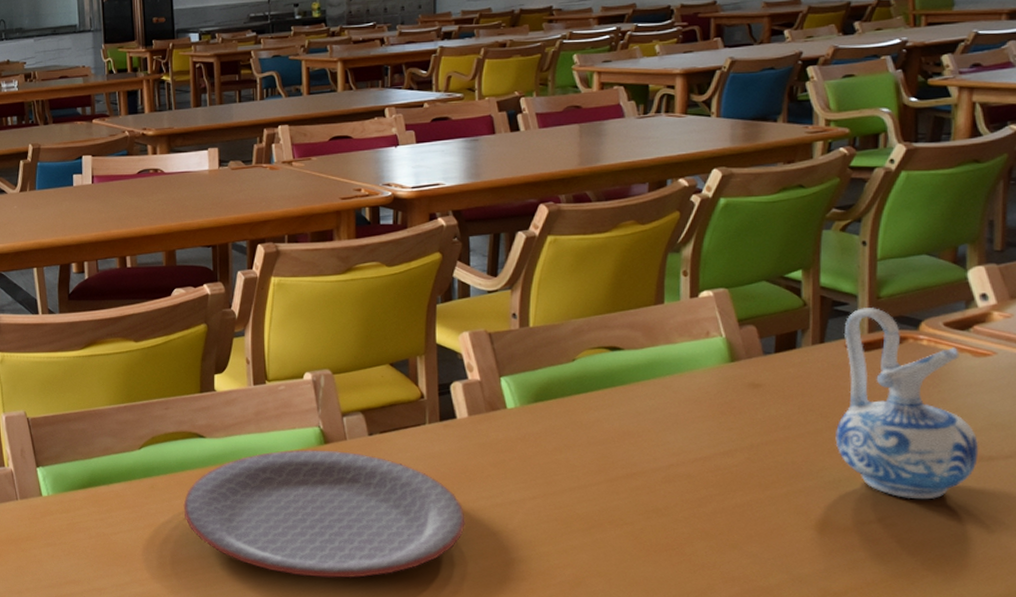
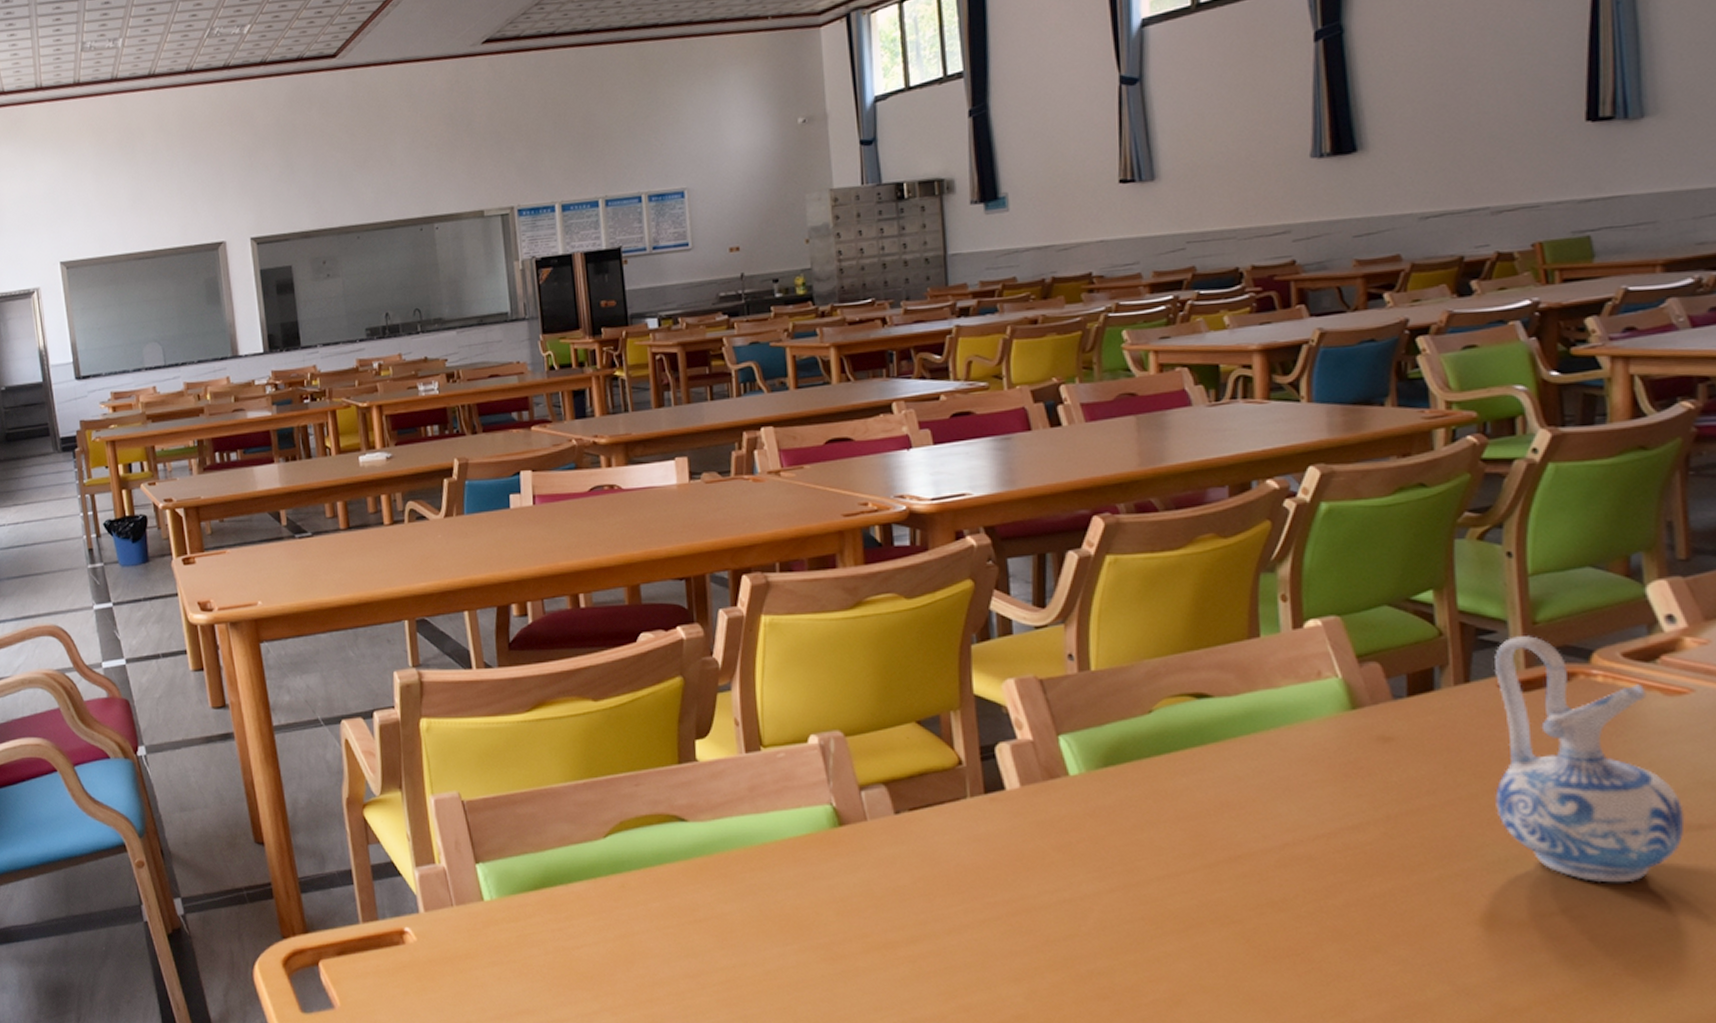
plate: present [183,449,467,578] -> none [663,833,1027,1001]

